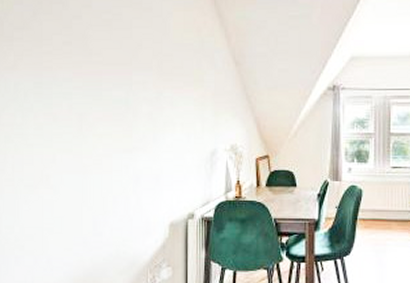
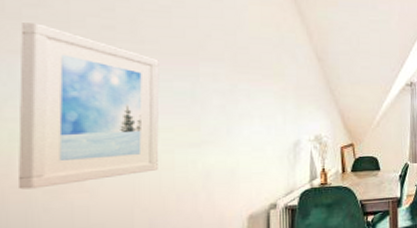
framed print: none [10,42,102,183] -> present [18,21,160,190]

